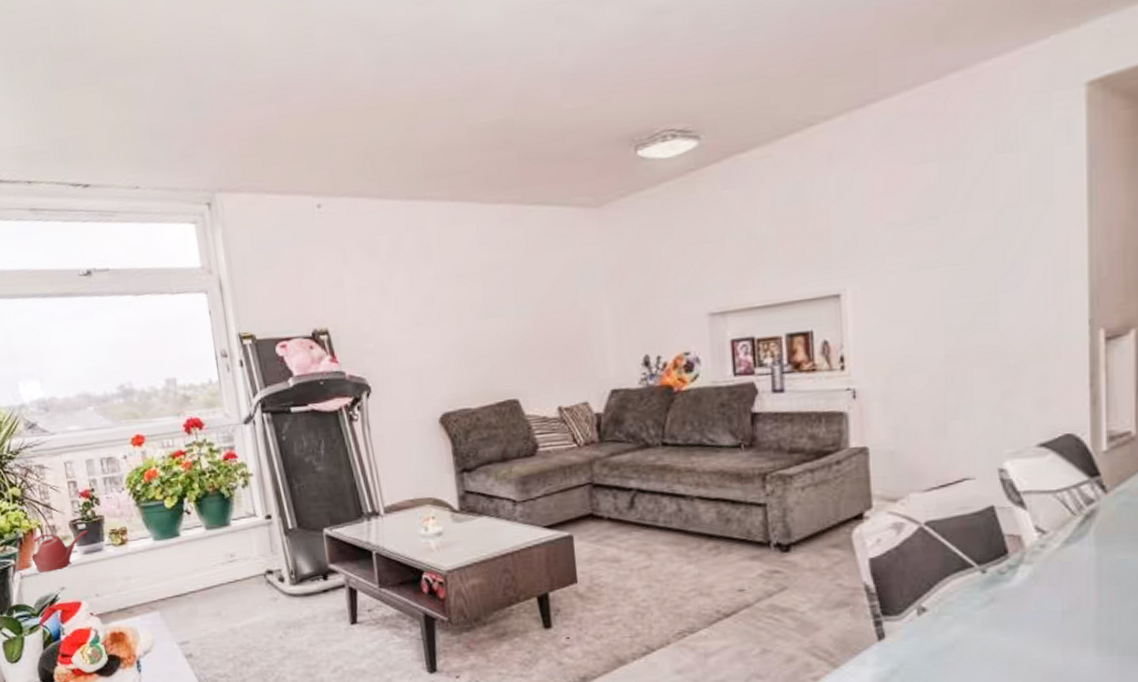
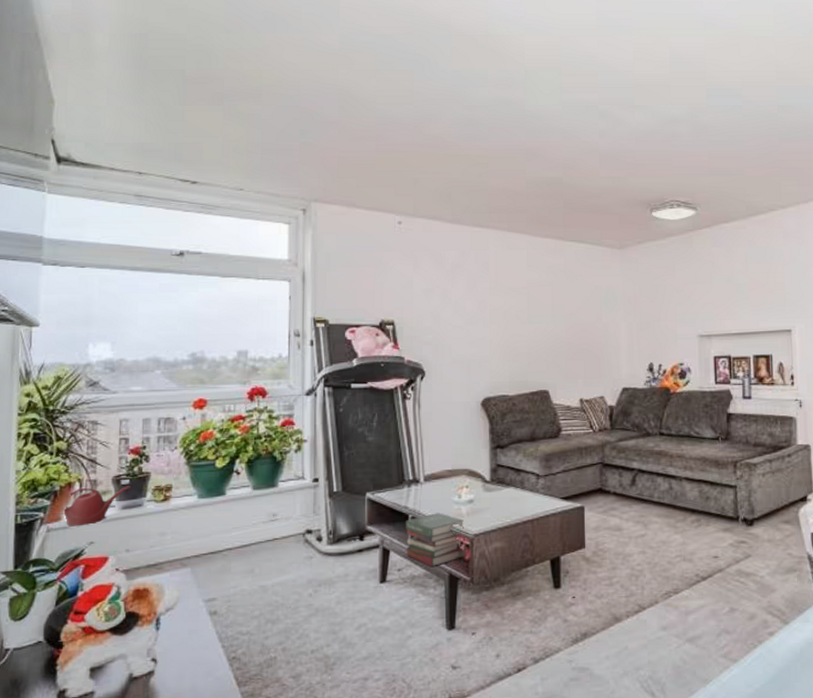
books: none [370,548,441,608] -> present [406,513,466,568]

